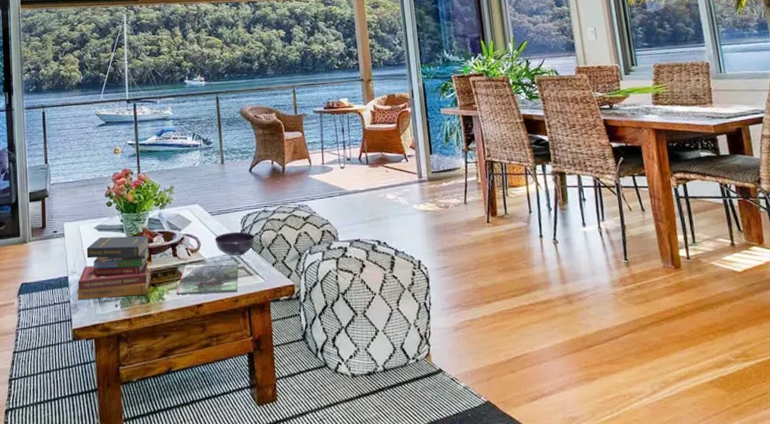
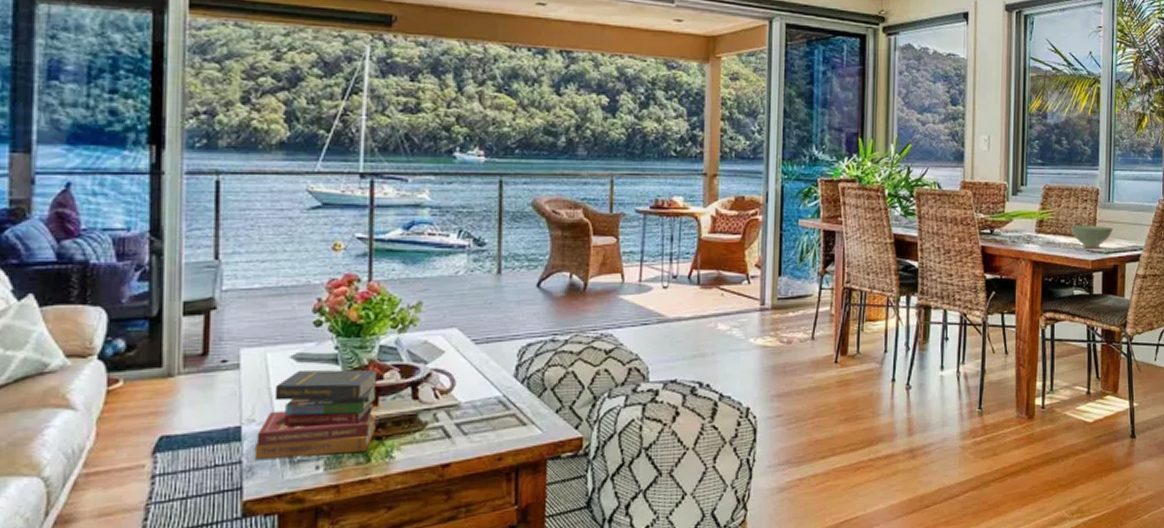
magazine: present [176,262,239,295] -> none [412,408,508,452]
bowl: present [214,231,255,257] -> none [477,367,535,401]
bowl: none [686,94,730,115] -> present [1070,225,1114,249]

